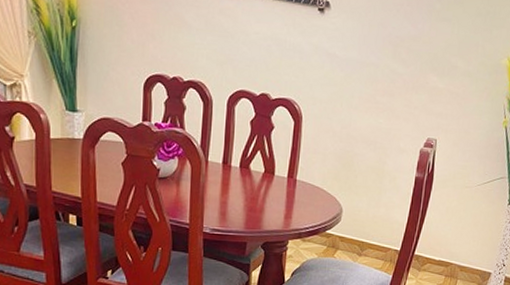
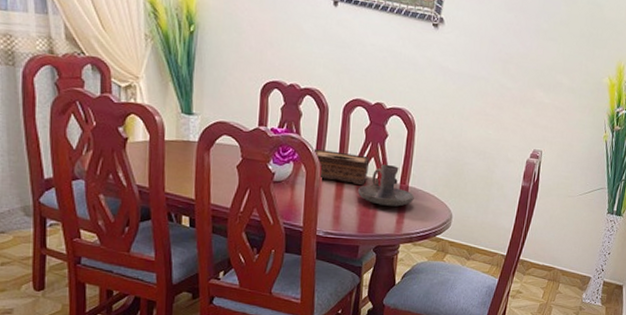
tissue box: none [197,143,256,179] -> present [312,149,370,185]
candle holder: none [244,157,302,201] -> present [358,164,414,207]

